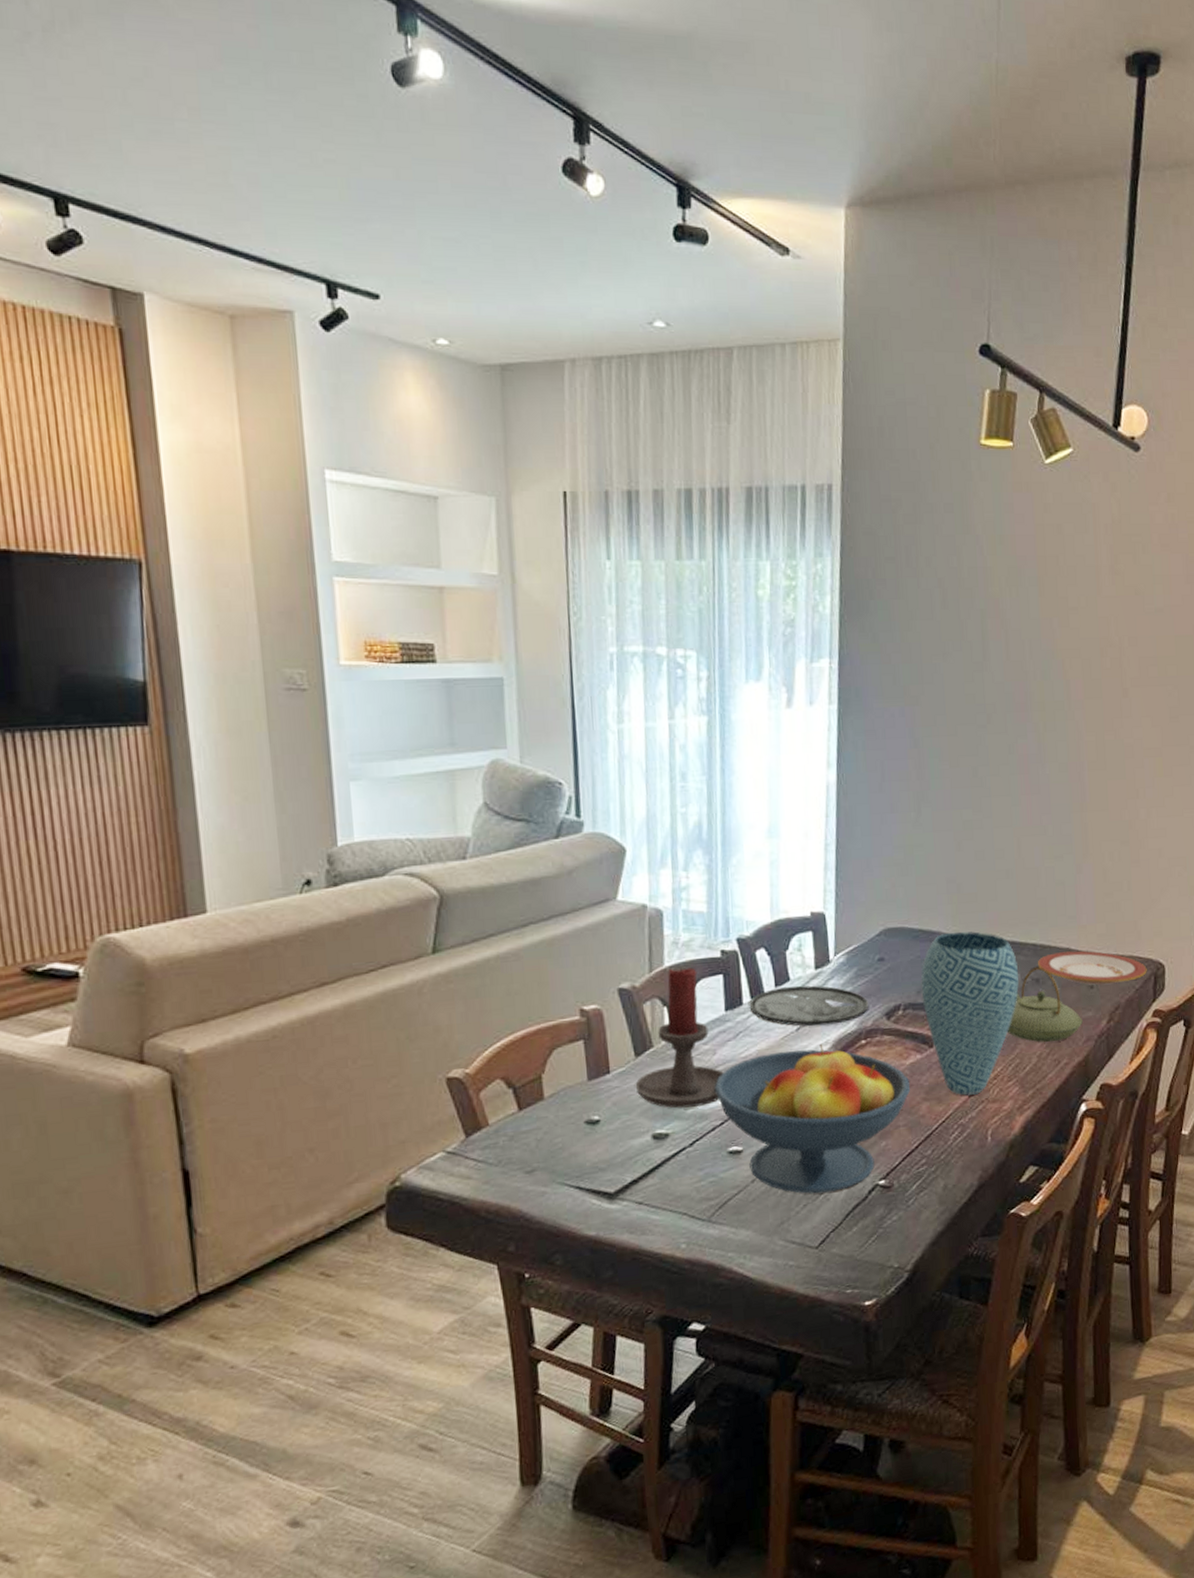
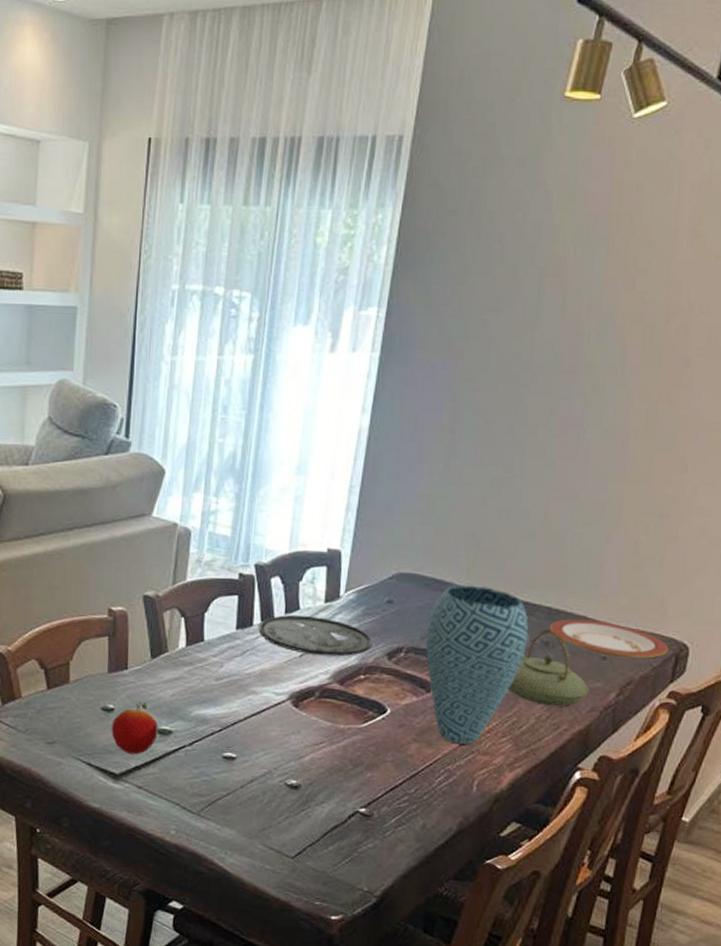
apple: none [599,1106,653,1168] -> present [111,702,158,755]
candle holder: present [635,967,724,1109] -> none [148,584,228,711]
fruit bowl: present [714,1043,910,1194] -> none [217,672,402,810]

